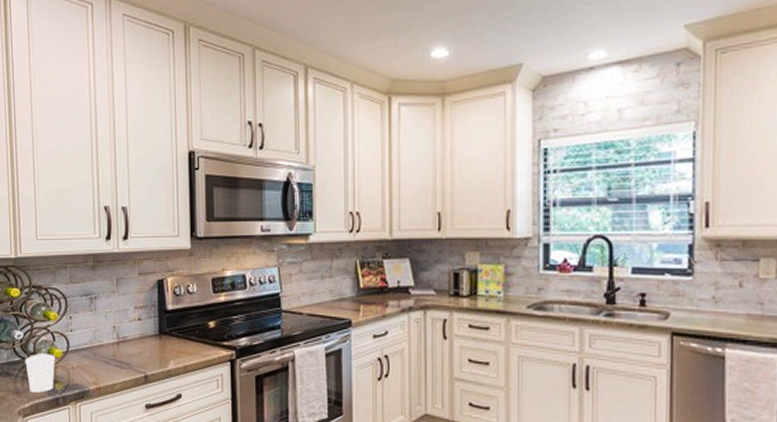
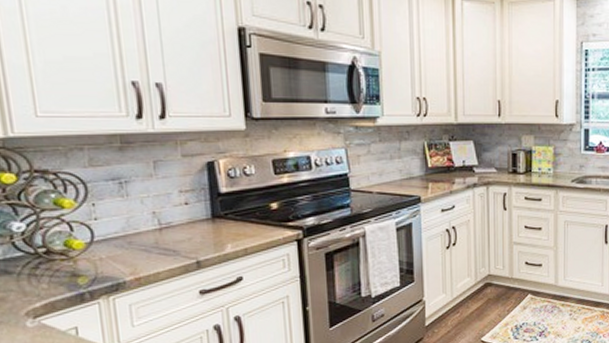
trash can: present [25,352,56,393] -> none [30,245,77,290]

